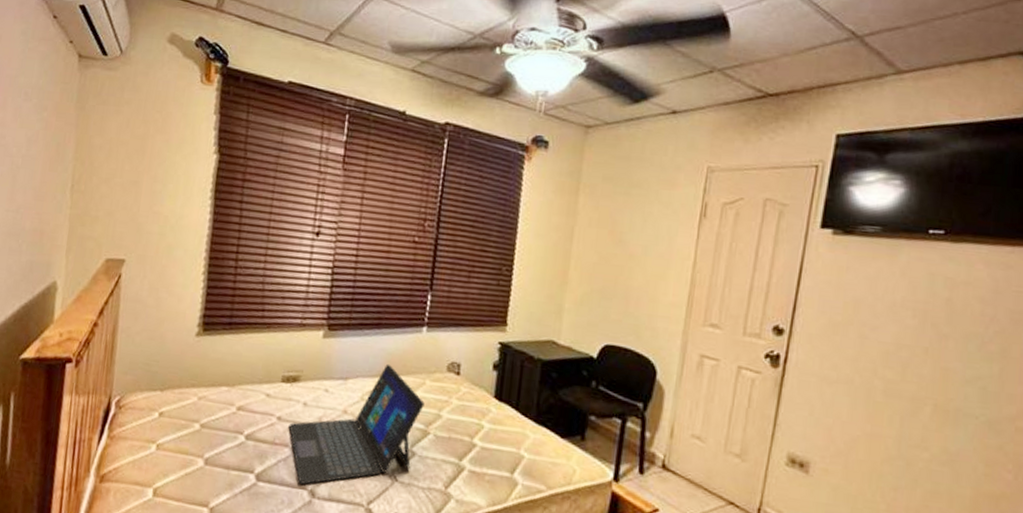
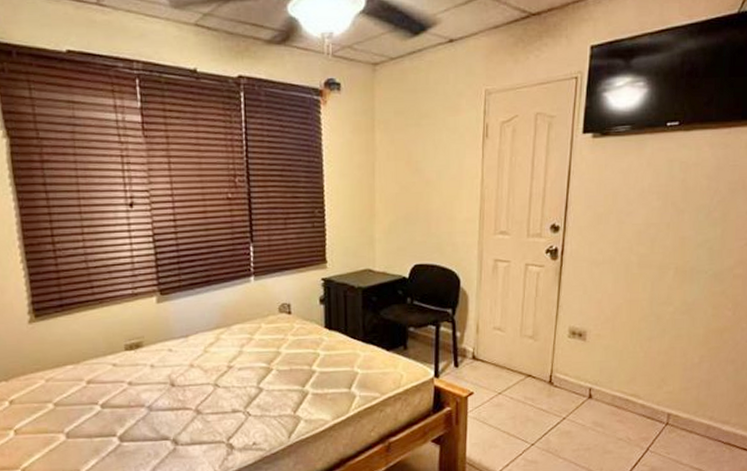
laptop: present [288,363,425,485] -> none [140,315,264,436]

